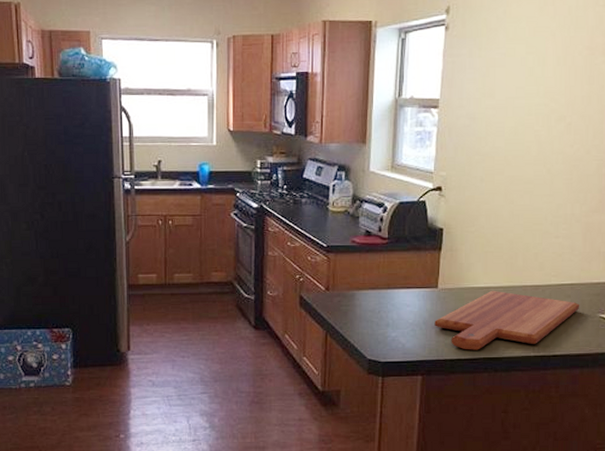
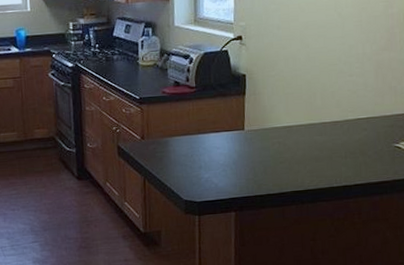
cutting board: present [434,290,580,350] -> none [243,128,376,186]

